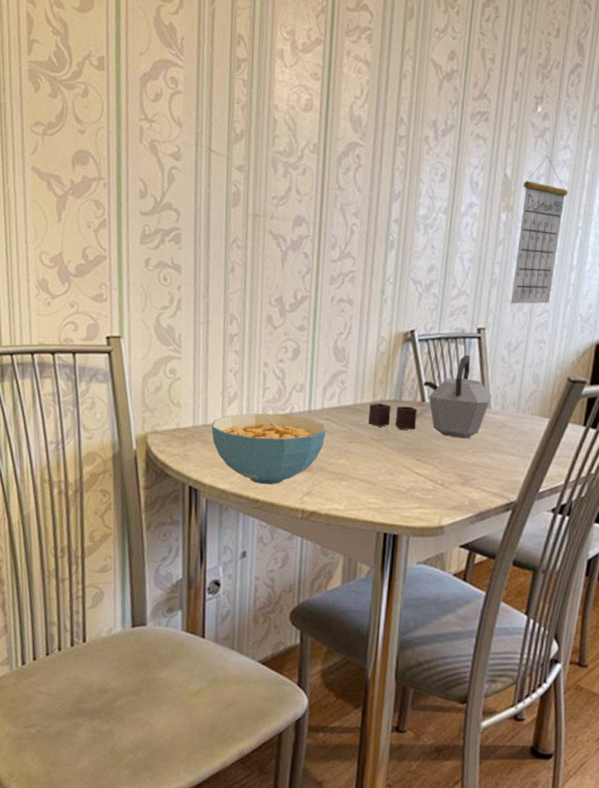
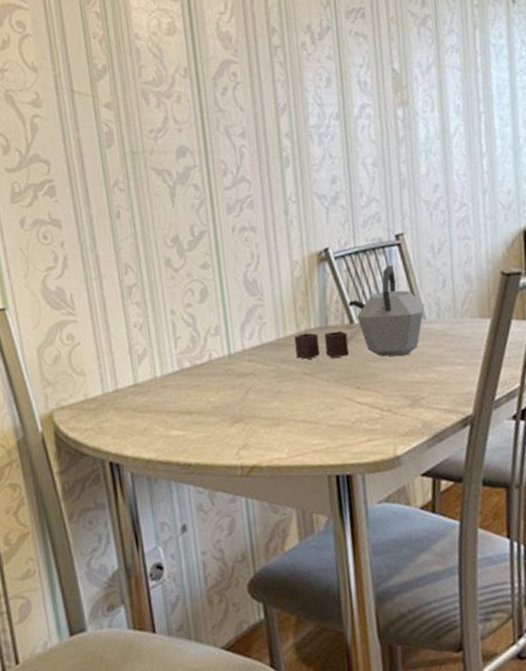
cereal bowl: present [211,413,326,485] -> none [123,363,252,446]
calendar: present [510,156,568,304] -> none [414,43,466,204]

